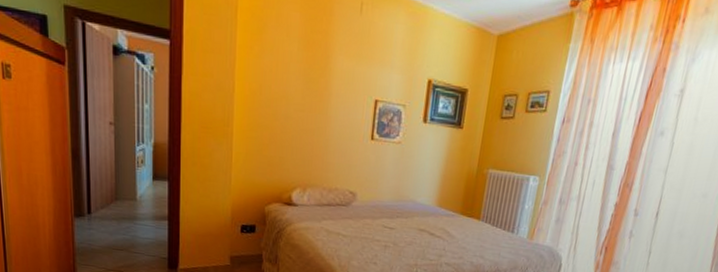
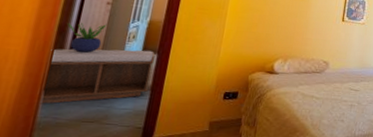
bench: none [71,174,166,231] -> present [40,48,155,104]
potted plant: none [79,145,115,179] -> present [68,22,107,53]

